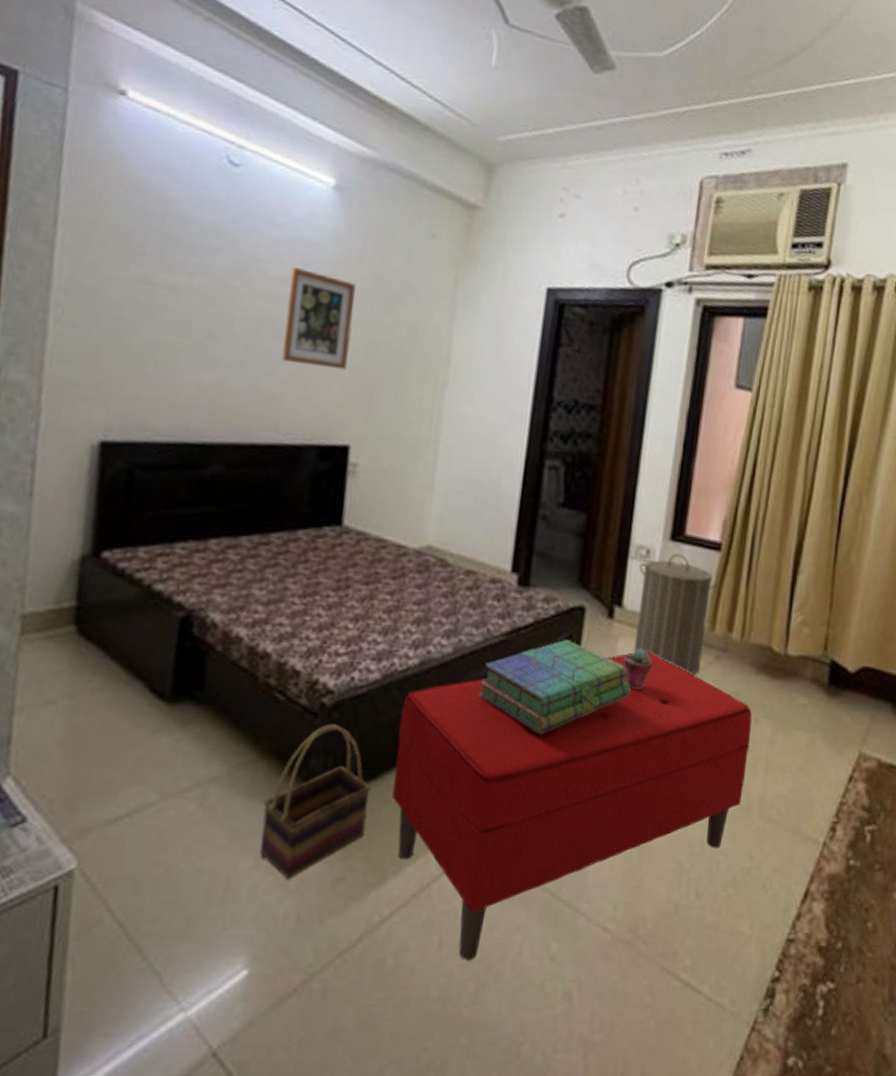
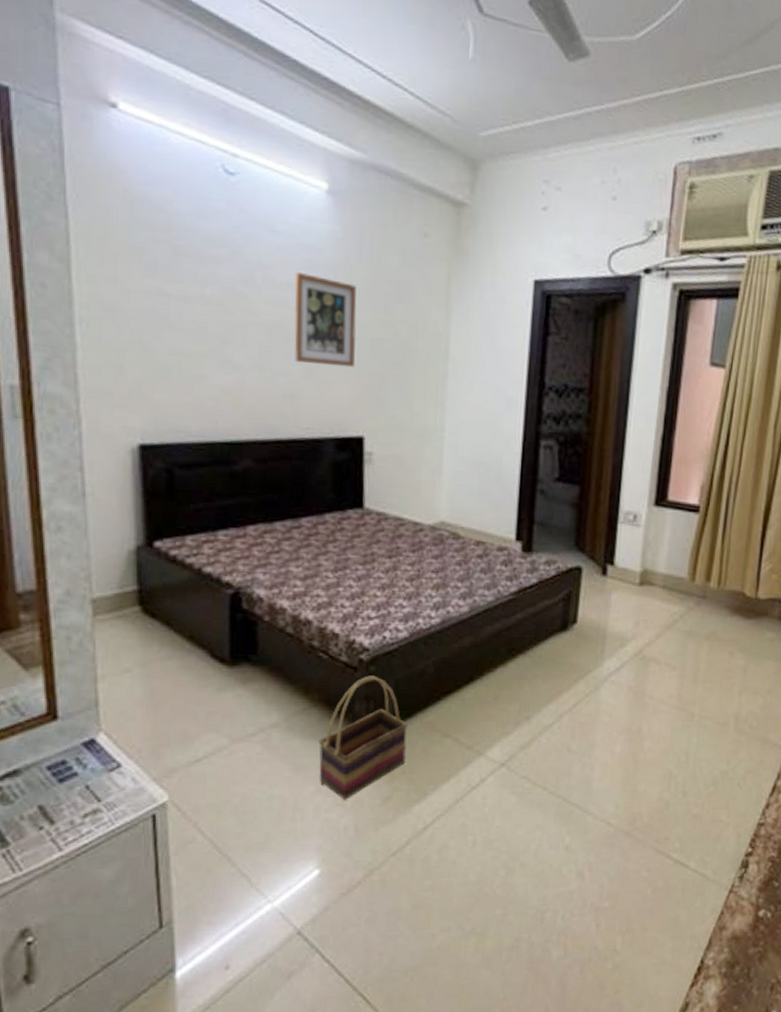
bench: present [392,652,752,961] -> none [426,602,728,853]
stack of books: present [478,639,631,735] -> none [493,595,624,675]
potted succulent: present [623,648,653,691] -> none [616,599,642,634]
laundry hamper: present [634,553,719,676] -> none [626,516,698,620]

